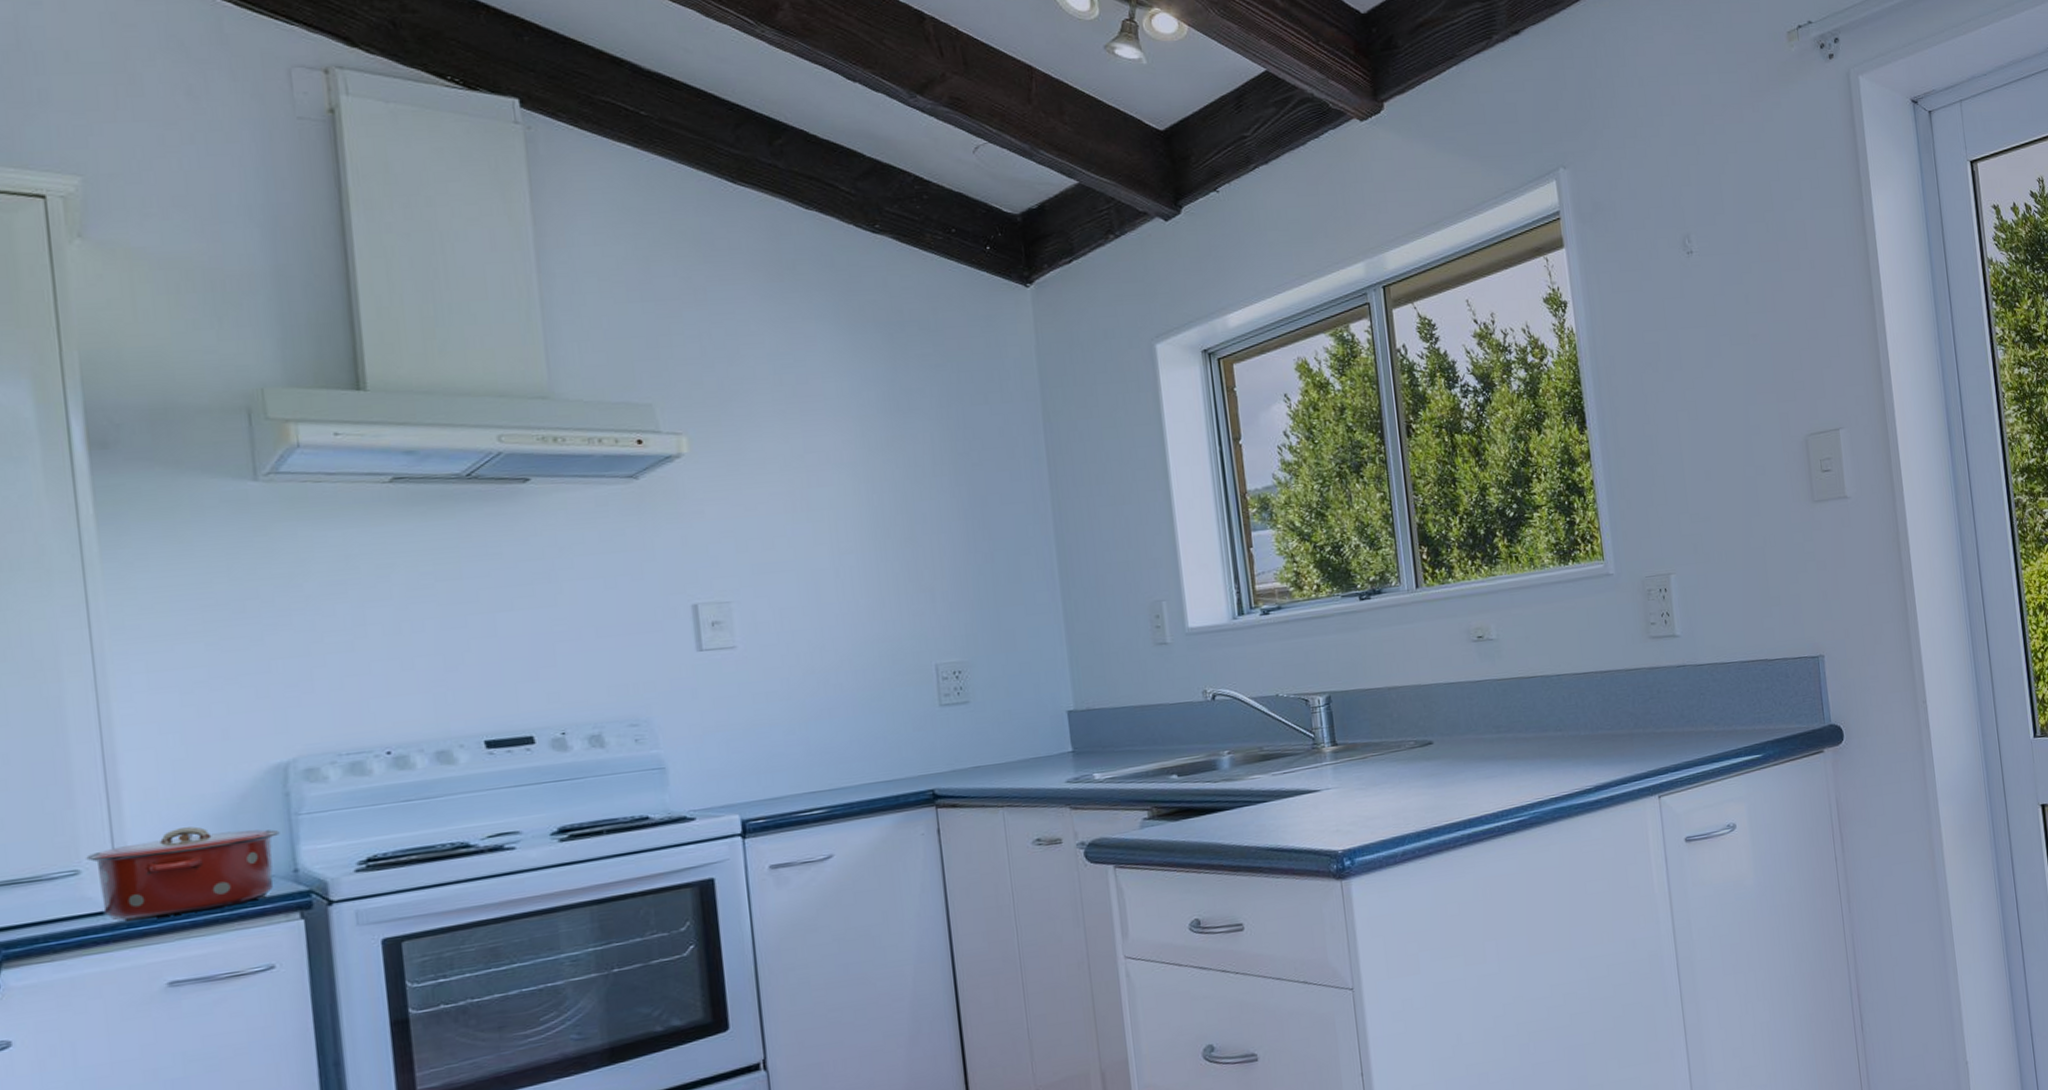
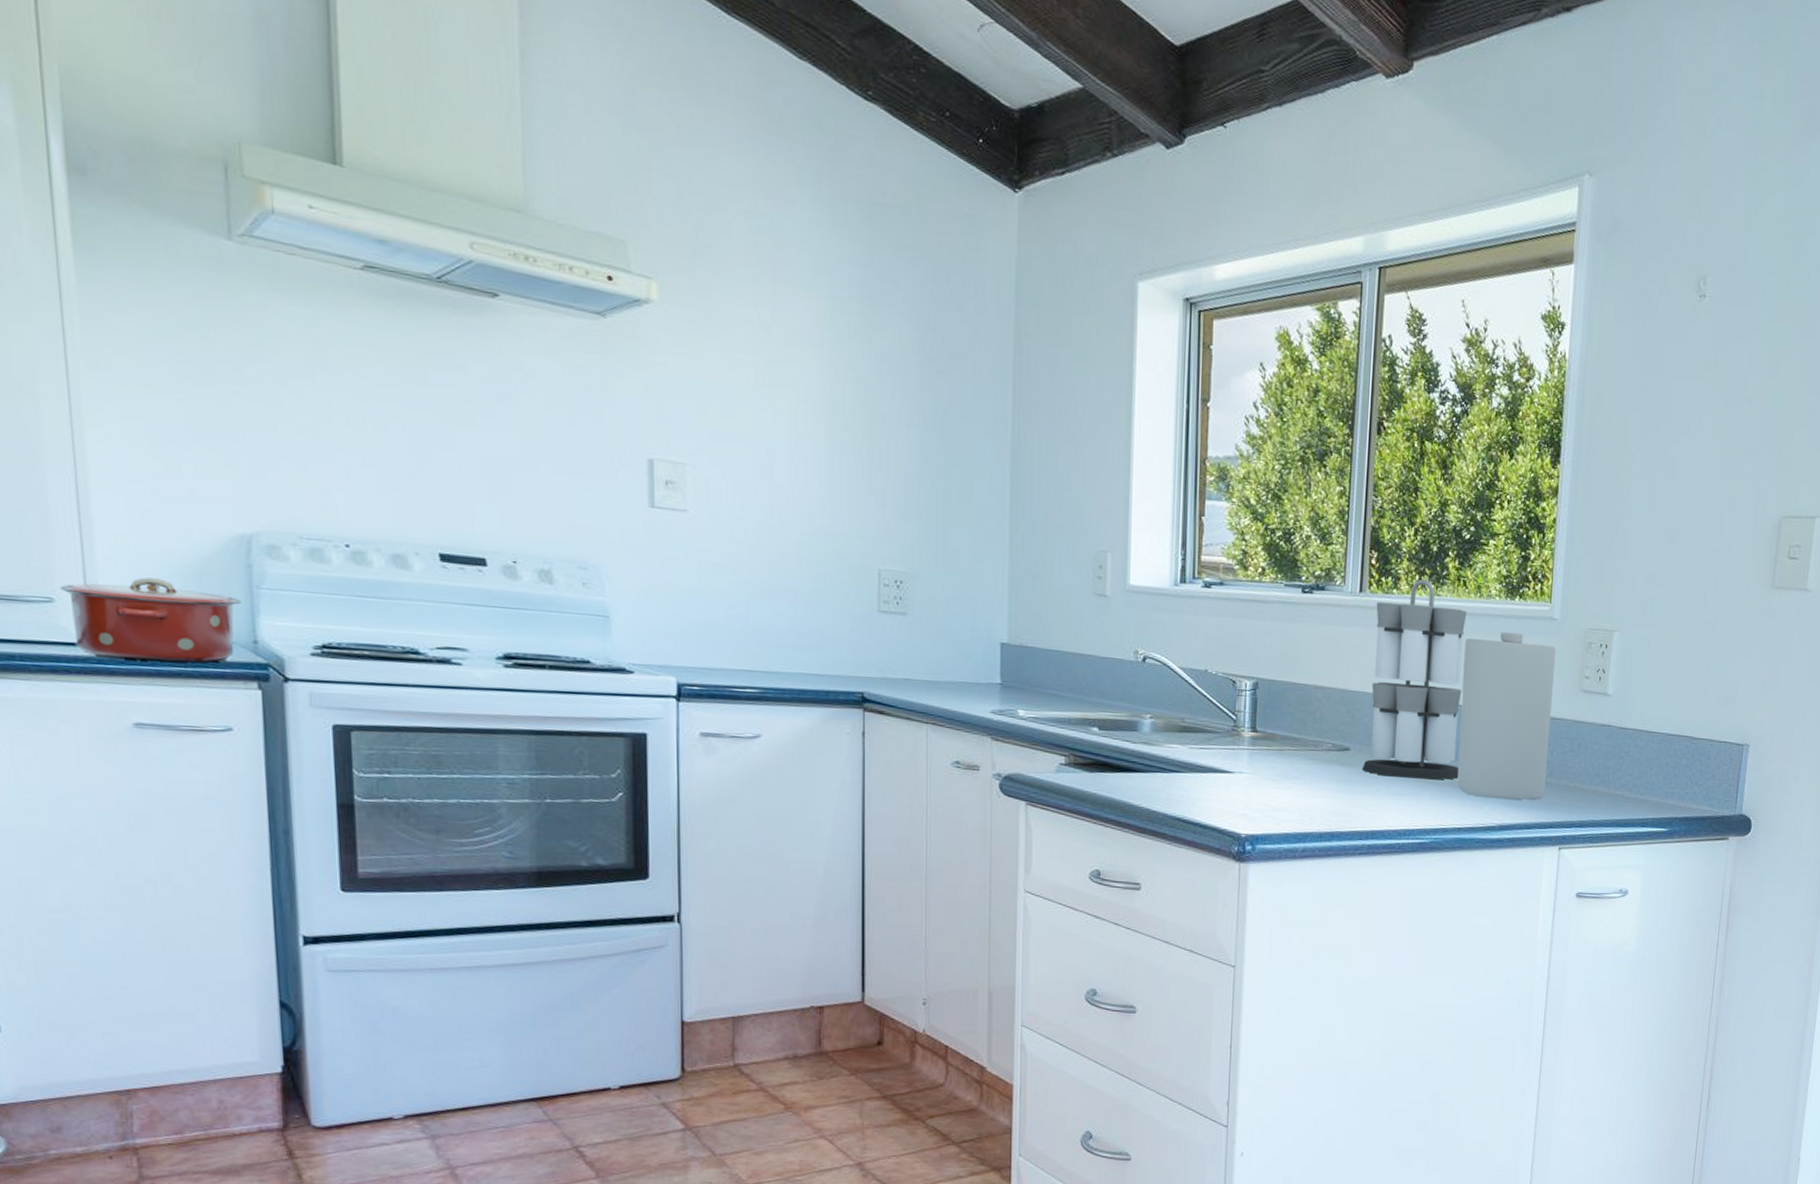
spice rack: none [1434,563,1546,762] -> present [1361,579,1467,780]
paper towel holder: none [1527,595,1634,763] -> present [1457,631,1556,800]

